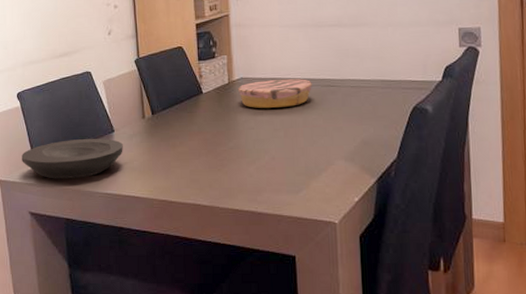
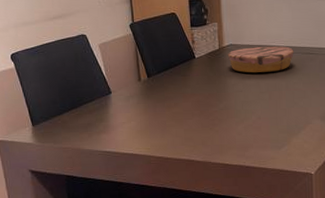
plate: present [22,138,123,179] -> none [19,99,121,139]

